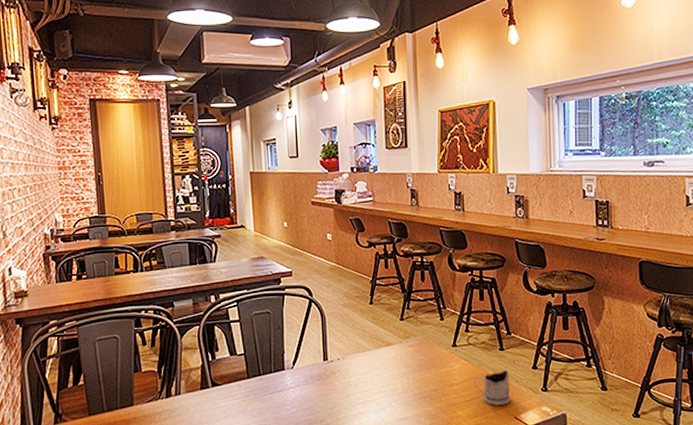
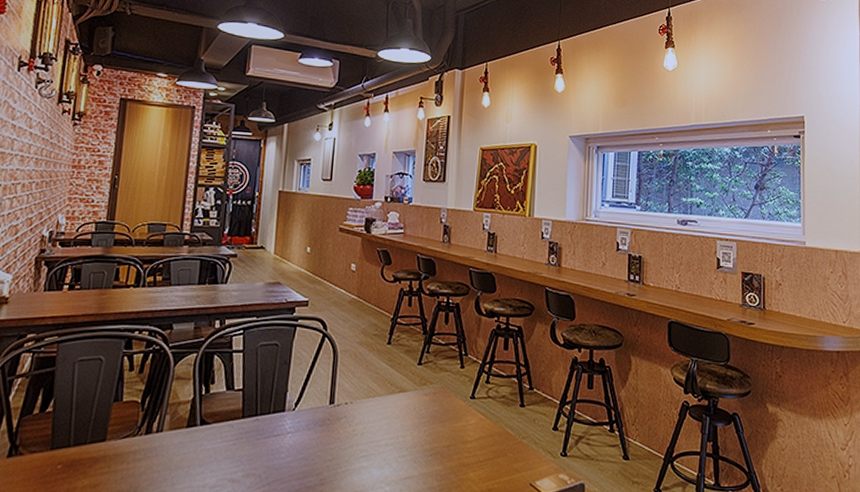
tea glass holder: present [474,369,511,405] -> none [489,429,528,469]

